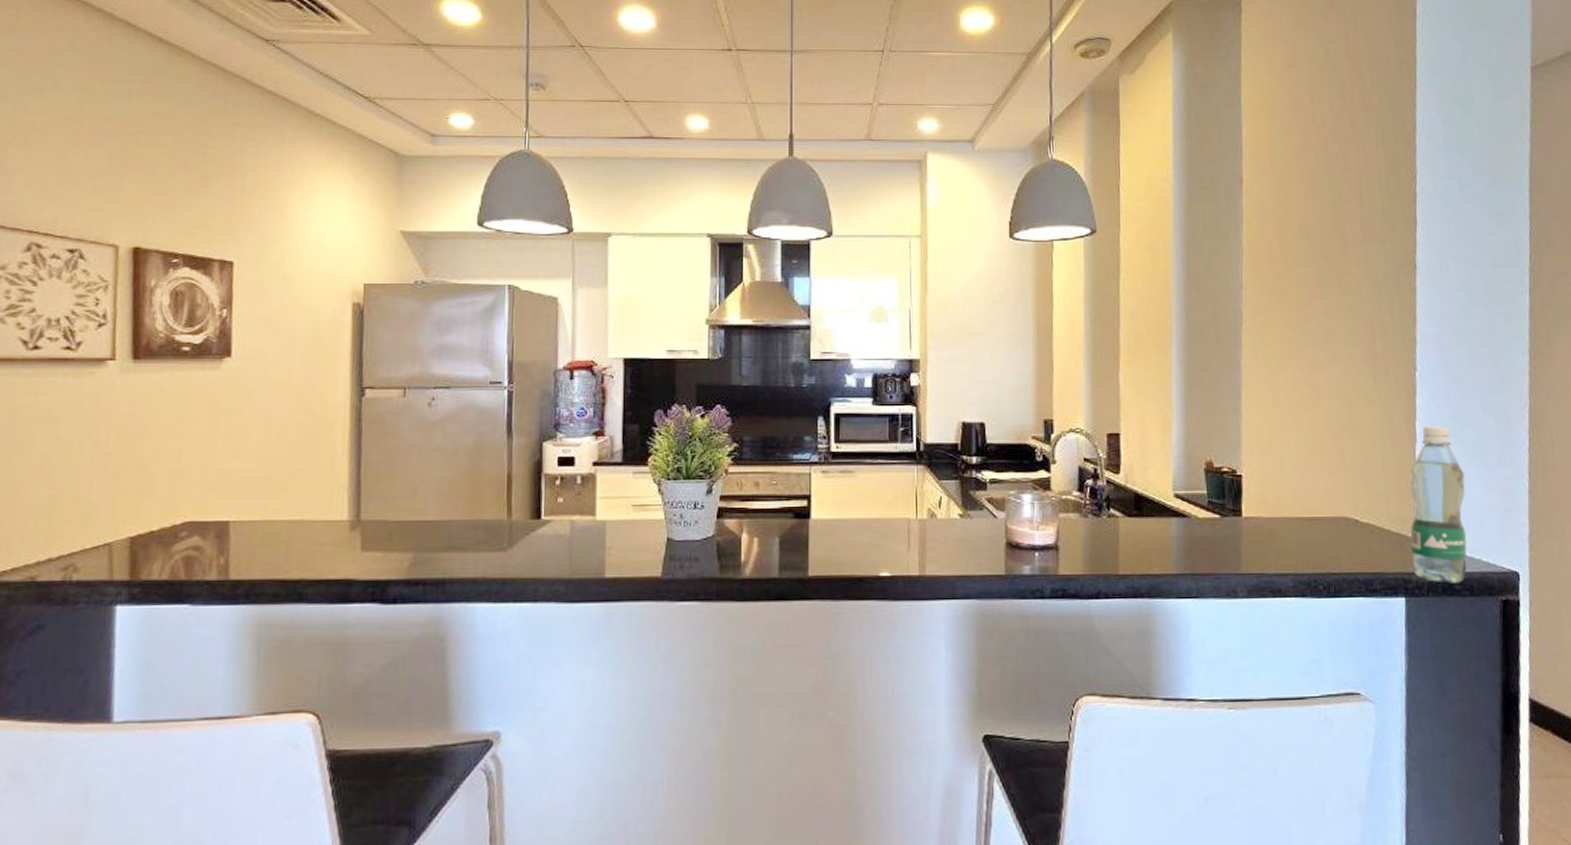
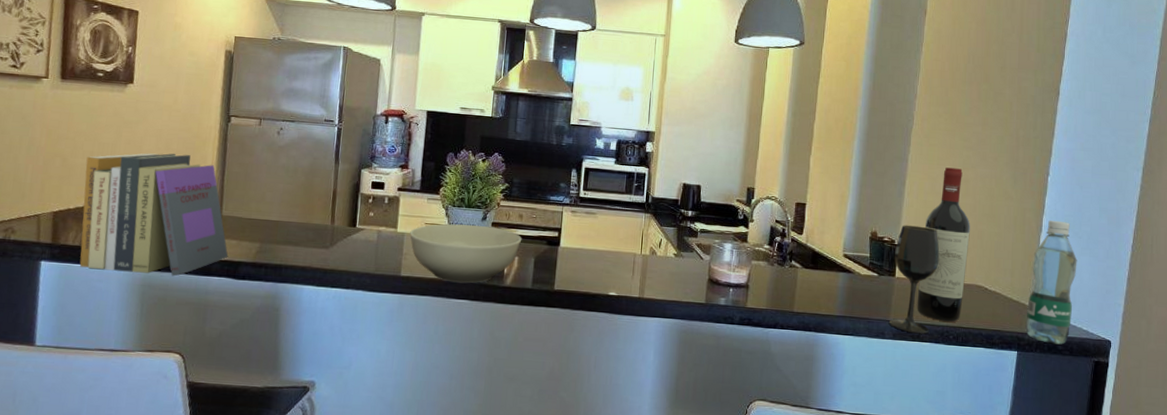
books: none [169,444,372,610] -> present [79,153,228,277]
bowl: none [613,501,761,580] -> present [410,223,522,284]
wine glass: none [1238,449,1295,588] -> present [889,225,940,335]
wine bottle: none [1271,371,1330,569] -> present [916,167,970,323]

